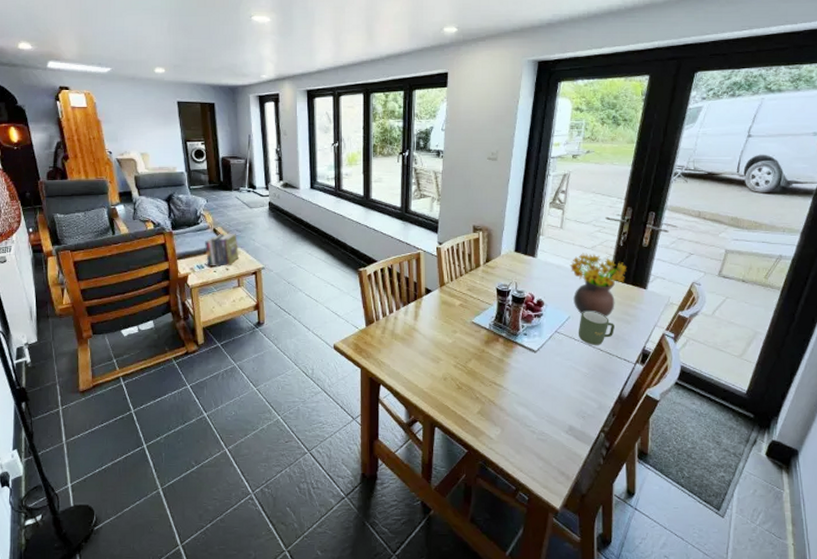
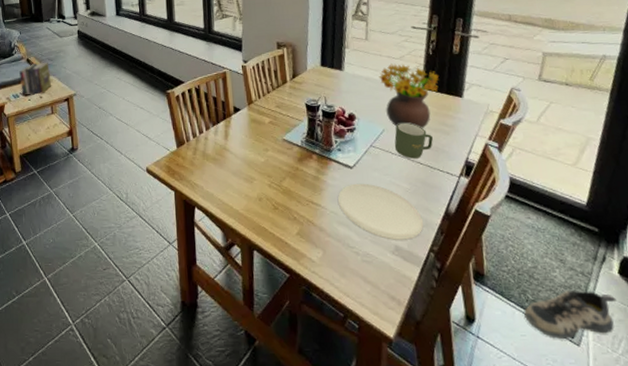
plate: none [520,367,598,421] -> present [338,183,424,240]
shoe: none [679,468,761,511] -> present [524,290,617,339]

